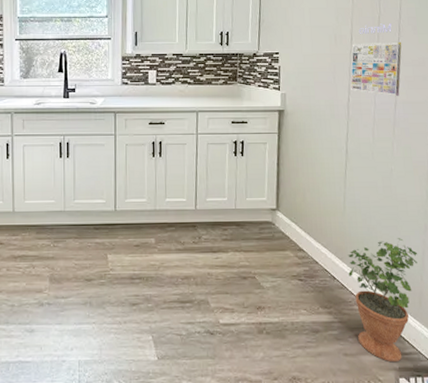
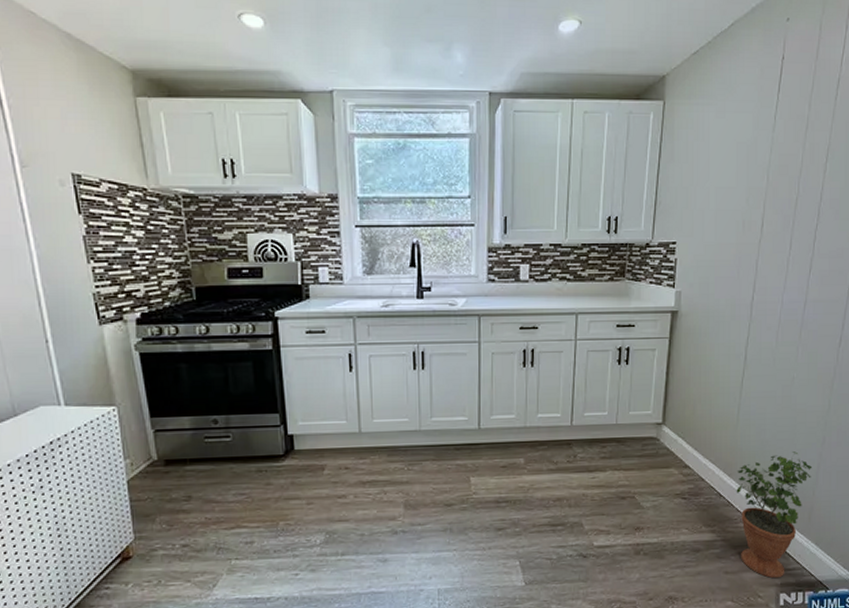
calendar: present [350,23,402,97] -> none [755,206,820,294]

